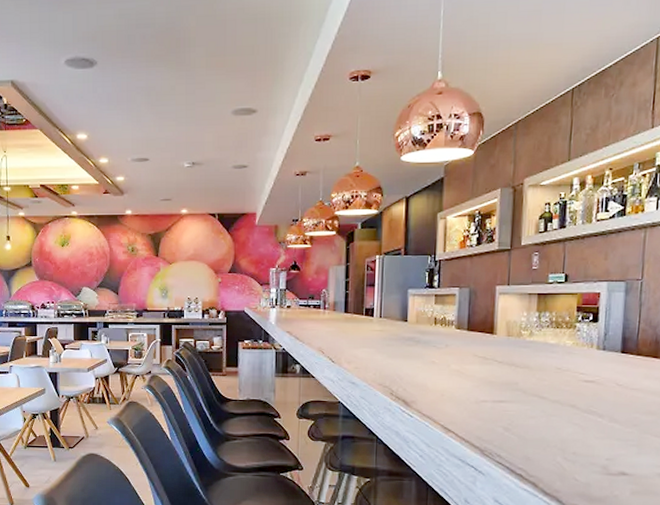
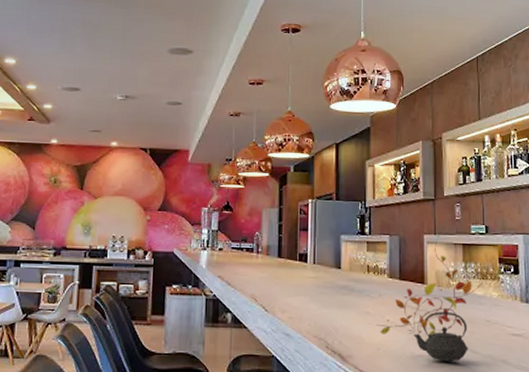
teapot: none [441,276,565,406] -> present [376,226,489,361]

